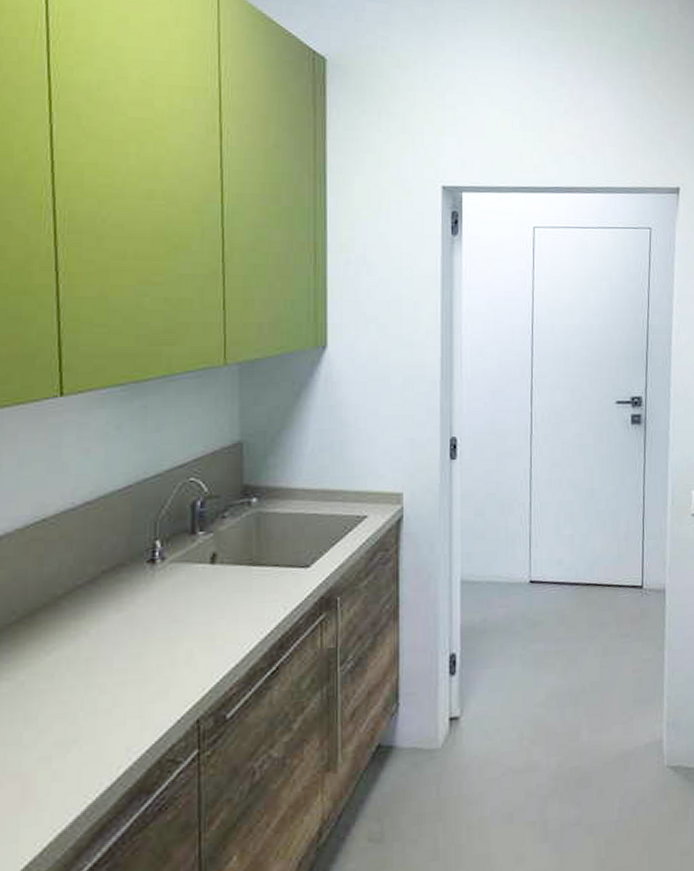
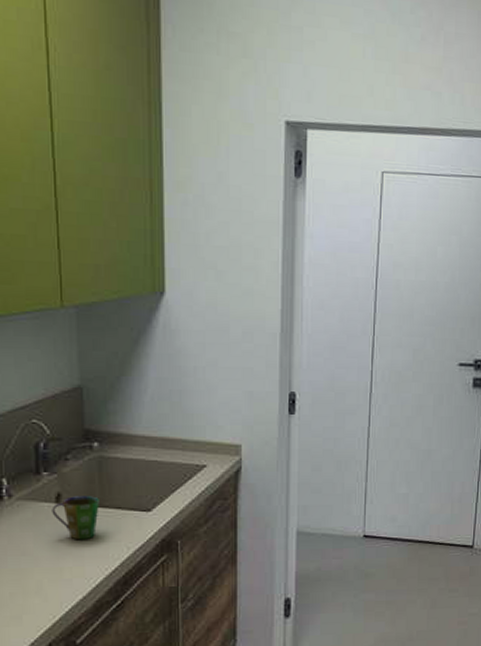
cup: none [206,554,256,603] -> present [52,496,99,540]

